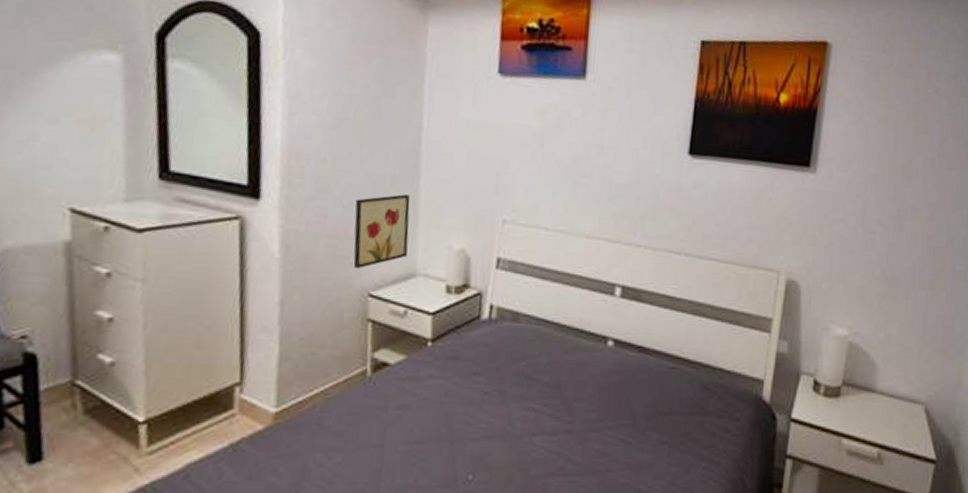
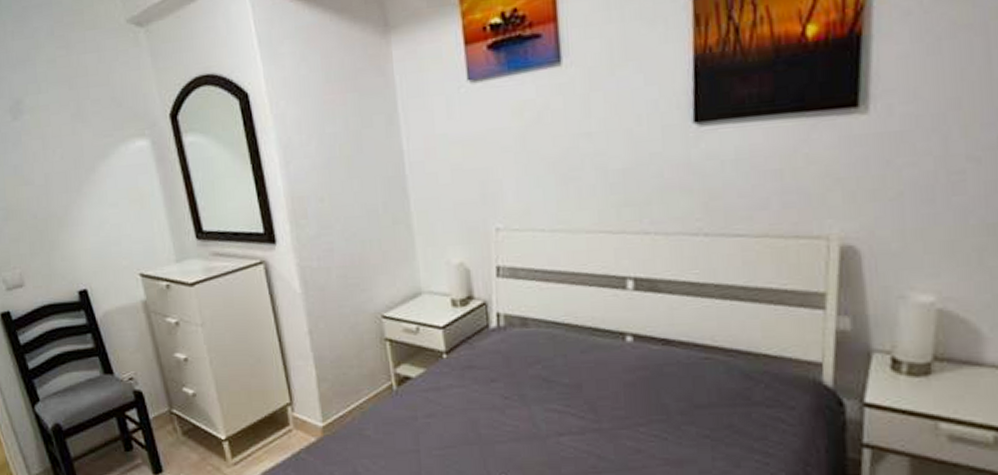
wall art: present [353,194,410,270] -> none [355,218,411,295]

